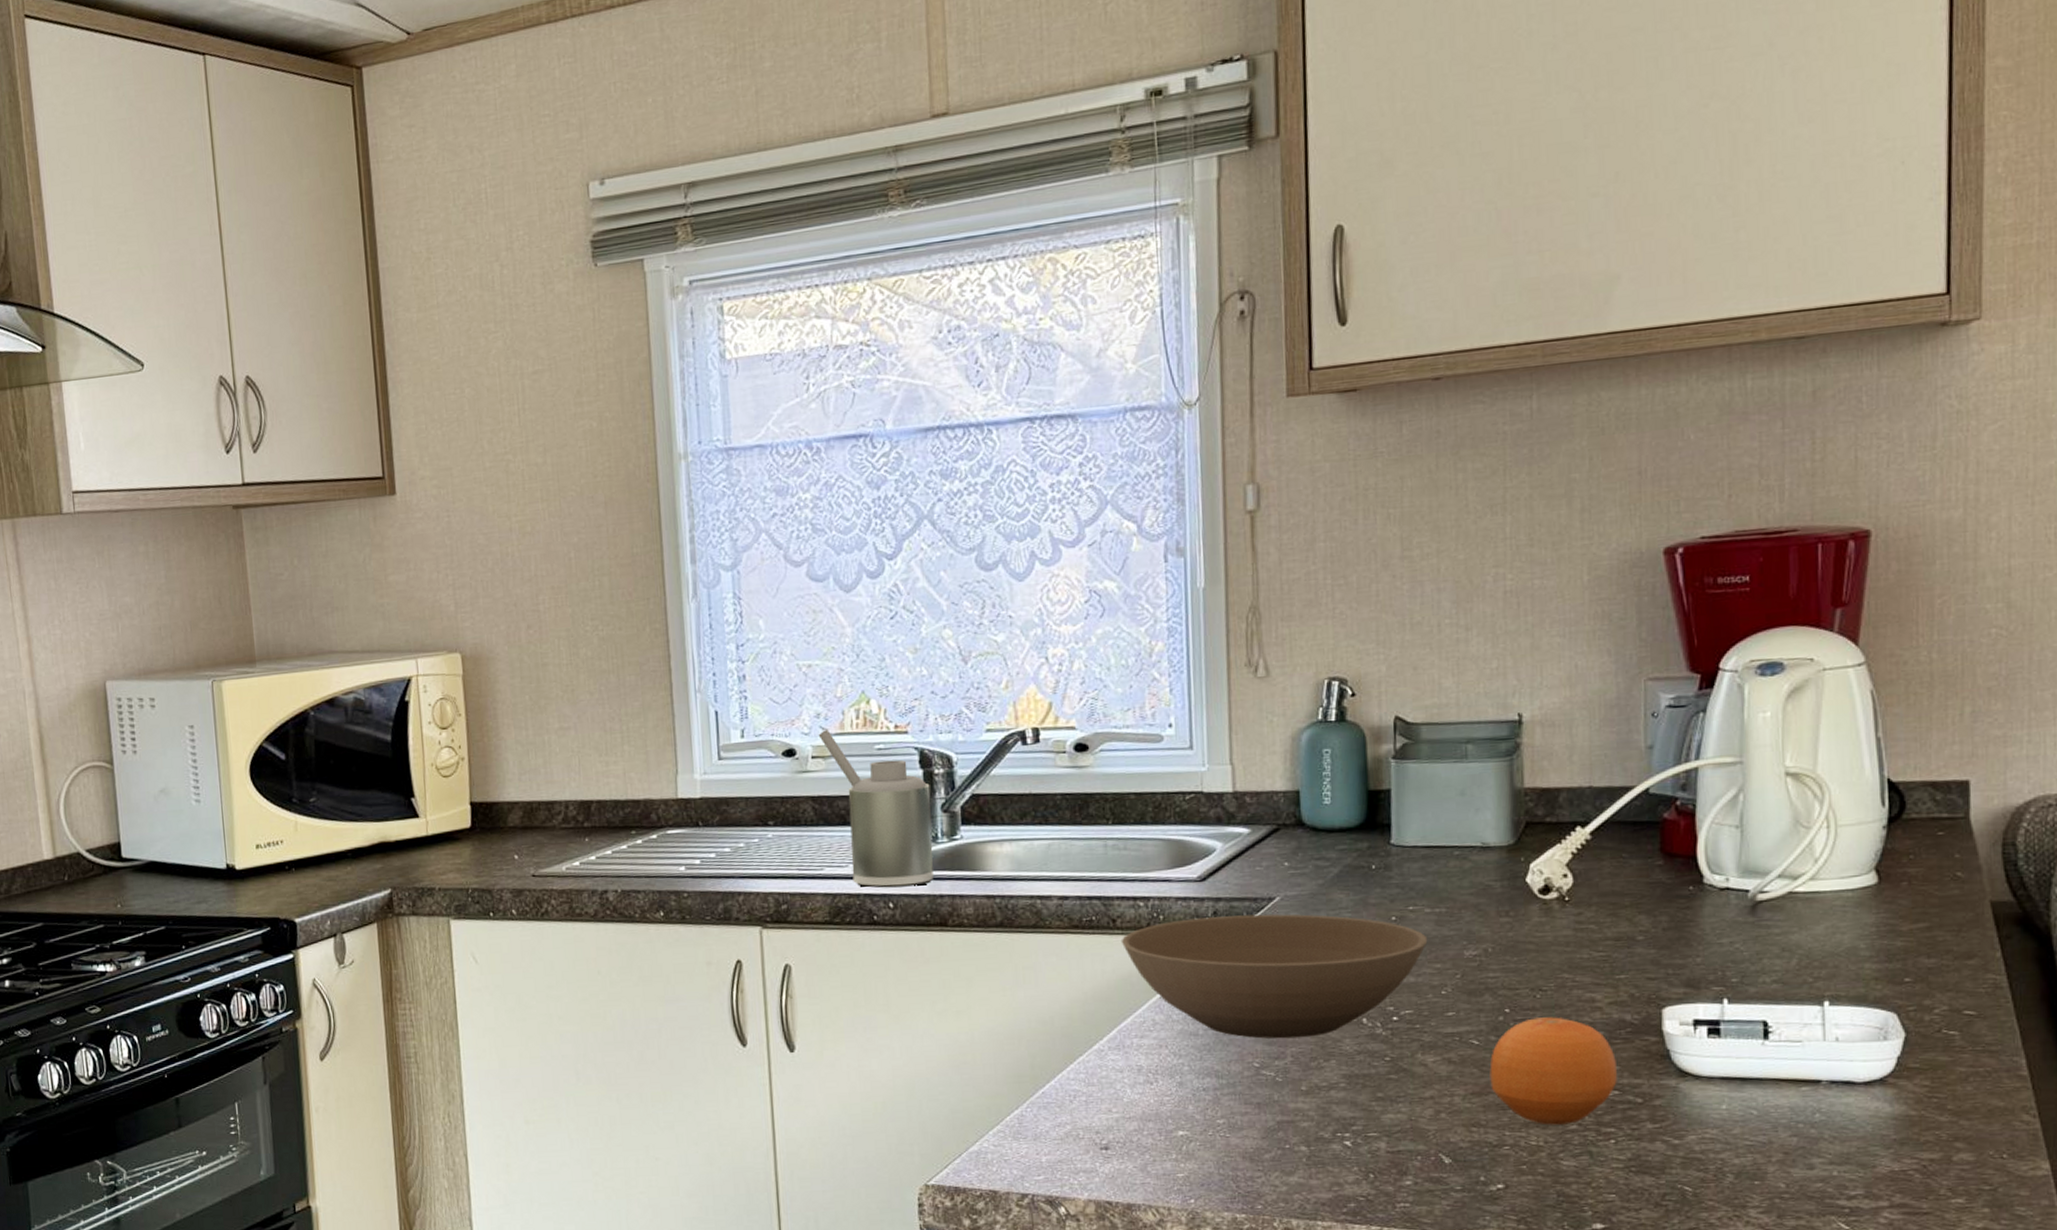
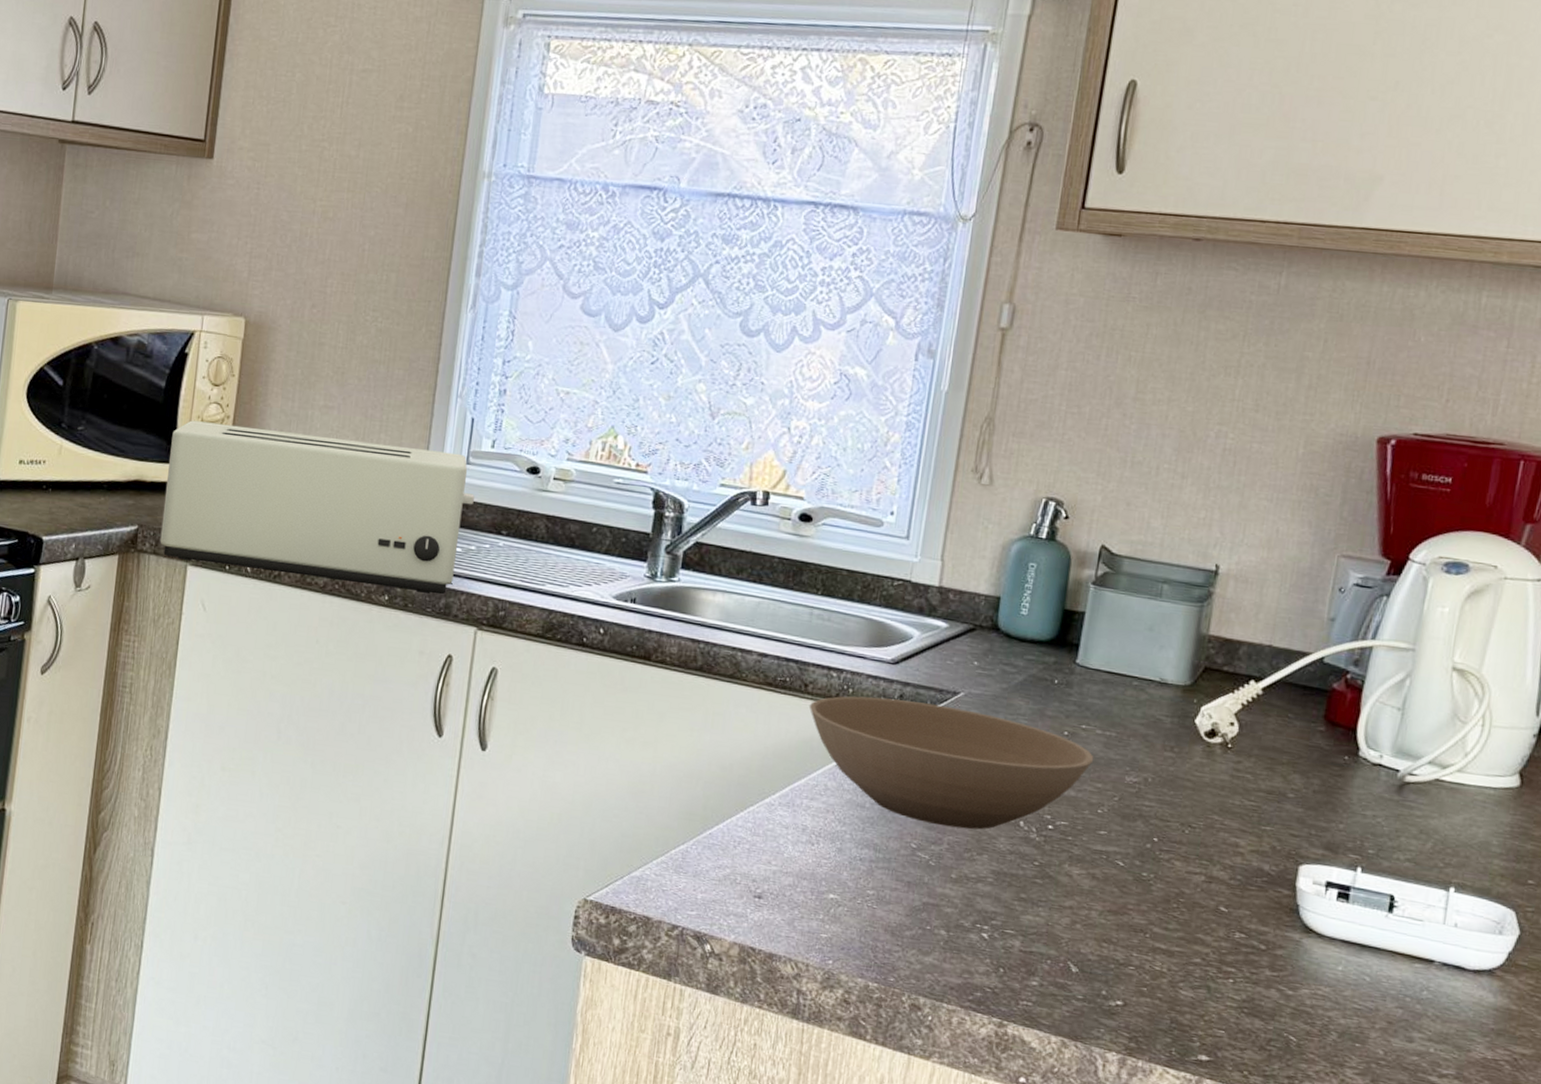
toaster: none [408,750,734,916] -> present [159,420,474,595]
soap dispenser: present [818,729,934,889] -> none [563,455,659,618]
fruit: present [1489,1017,1617,1125] -> none [1127,851,1248,957]

